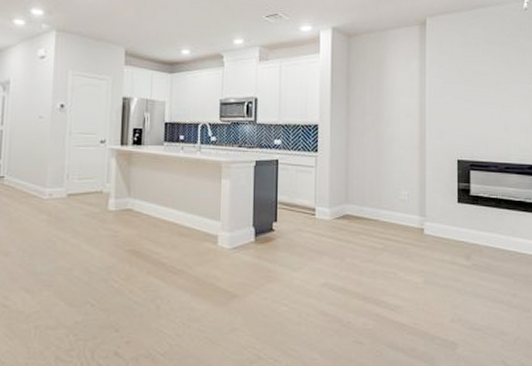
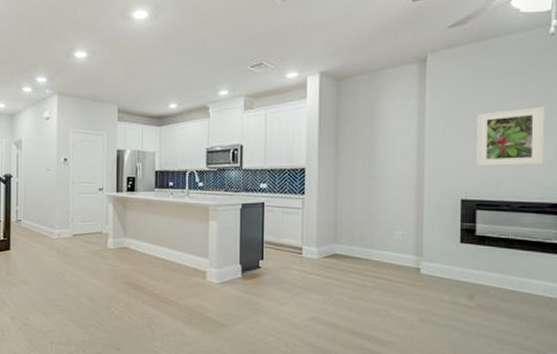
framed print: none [469,74,523,129] -> present [476,106,545,167]

